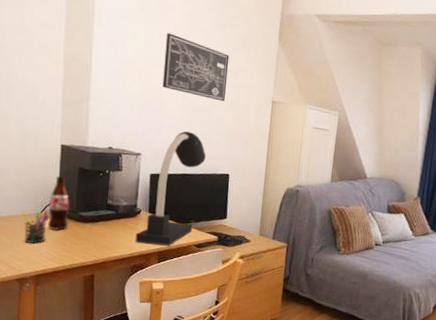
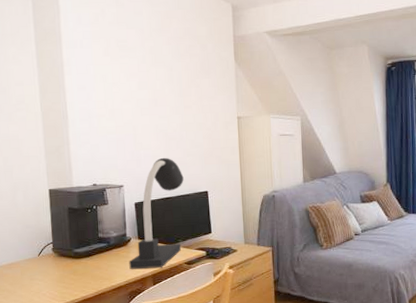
pen holder: present [22,210,50,244] -> none [21,252,47,286]
bottle: present [47,176,70,231] -> none [44,219,66,271]
wall art: present [162,33,230,102] -> none [131,71,194,125]

